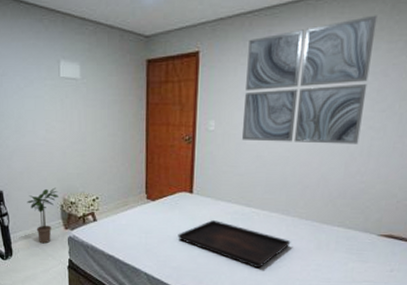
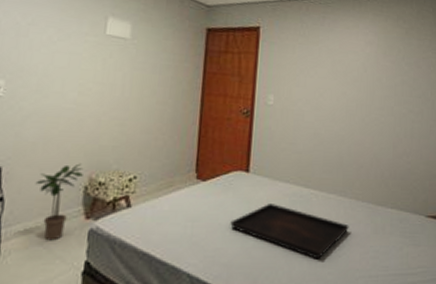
wall art: present [242,15,378,145] -> none [300,16,408,126]

